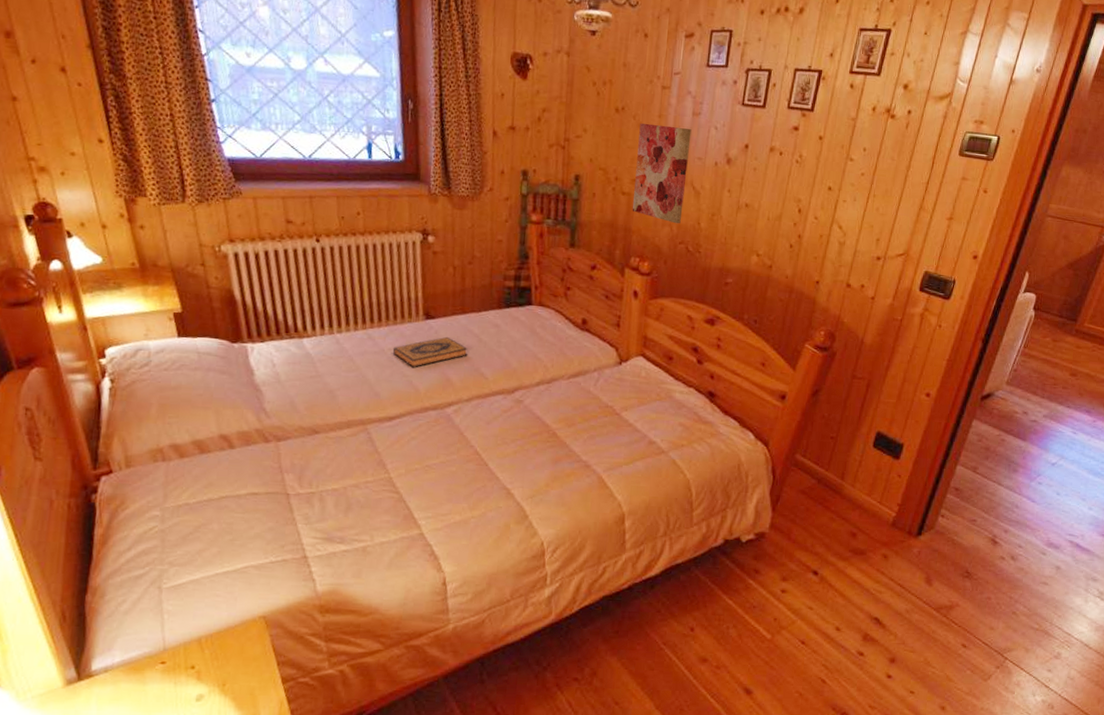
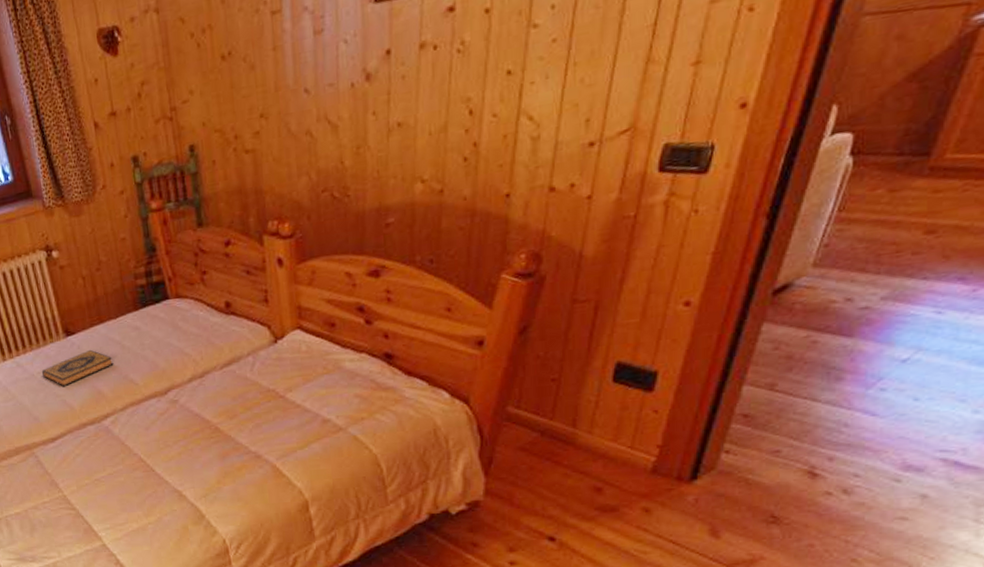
wall art: present [632,123,692,224] -> none [252,52,321,171]

